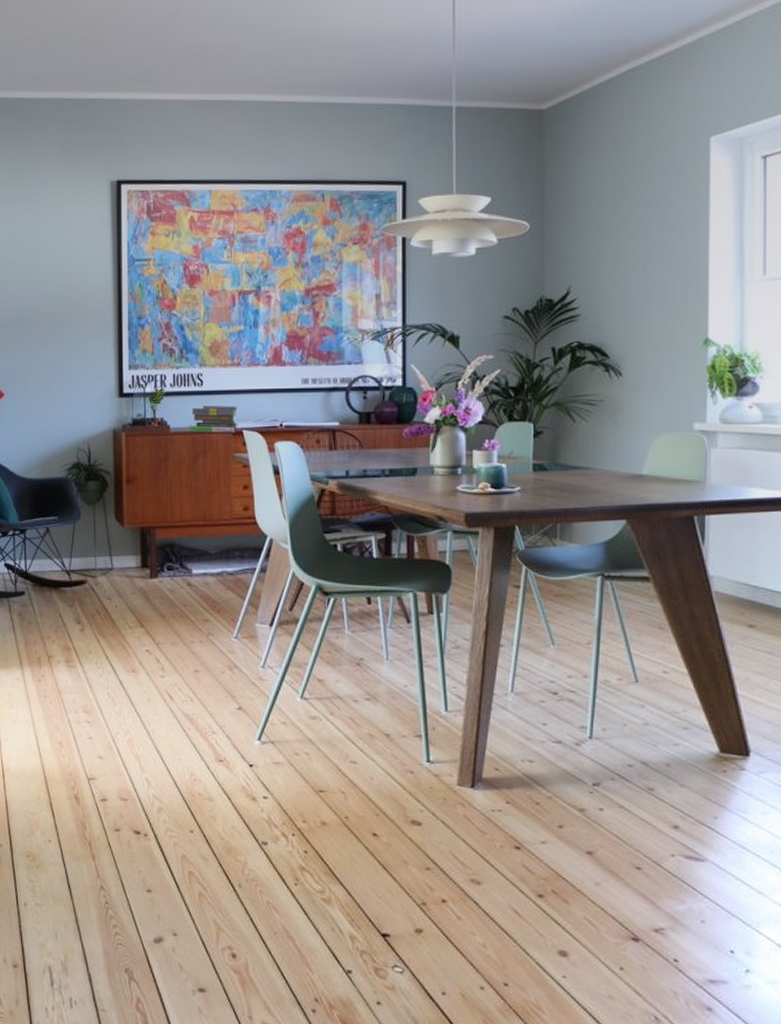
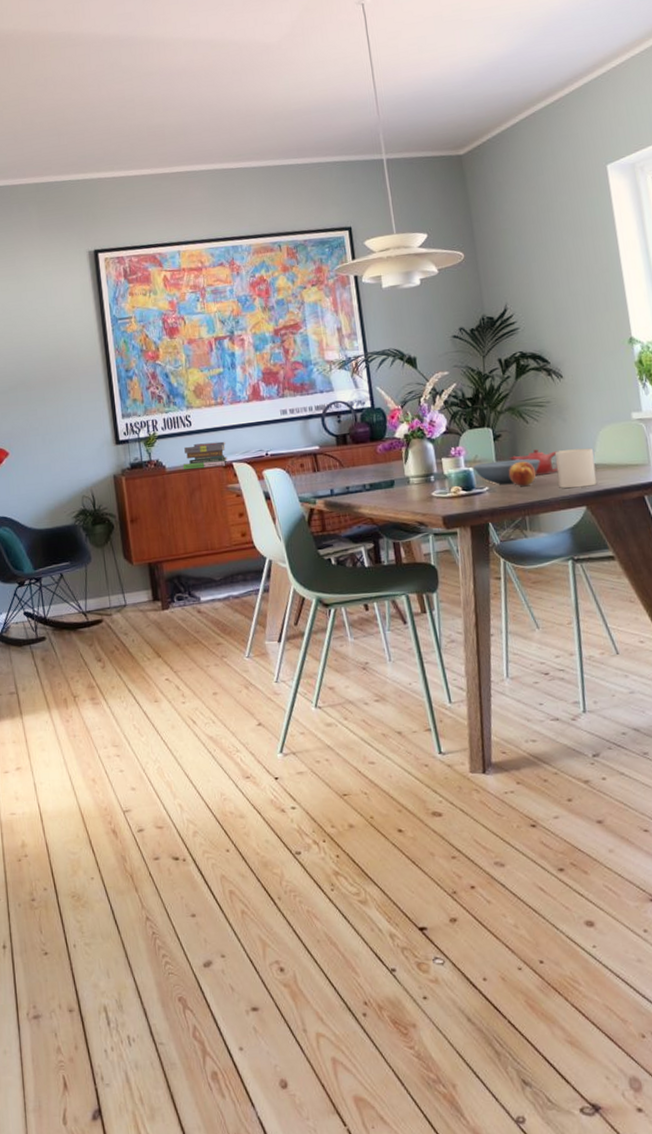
bowl: none [506,460,582,487] -> present [473,458,540,485]
fruit: none [545,463,576,491] -> present [508,461,536,487]
teapot: none [549,452,605,481] -> present [510,449,559,476]
mug: none [599,456,643,499] -> present [555,448,598,489]

